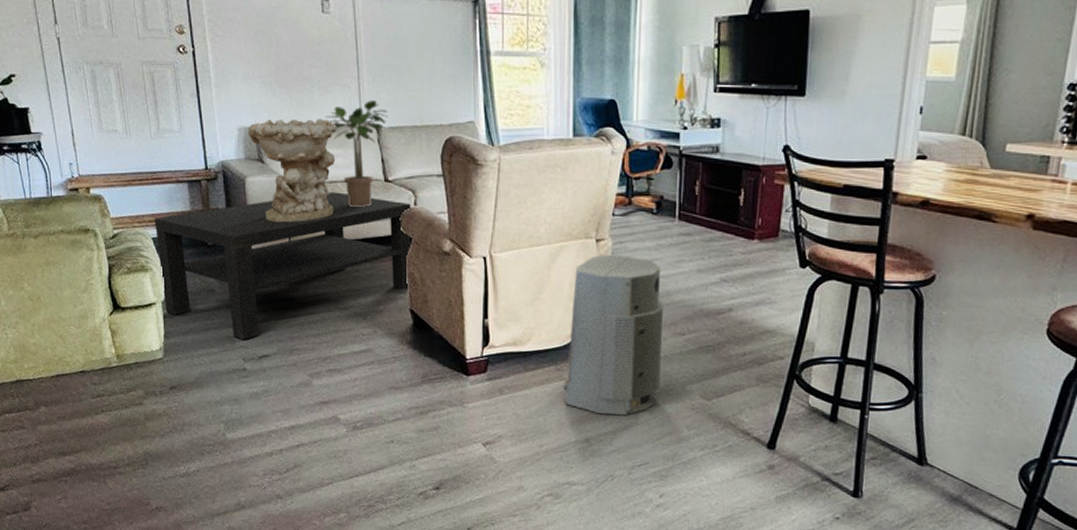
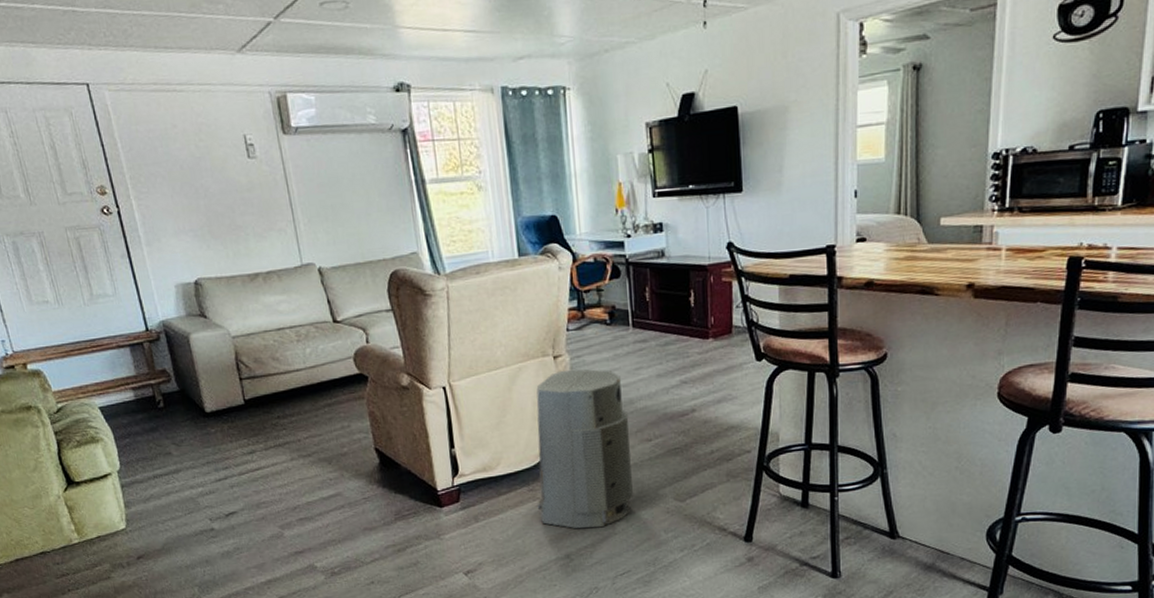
coffee table: present [153,192,413,340] -> none [98,338,371,500]
decorative bowl: present [247,118,337,223] -> none [185,265,285,377]
potted plant: present [325,100,388,208] -> none [264,242,329,353]

